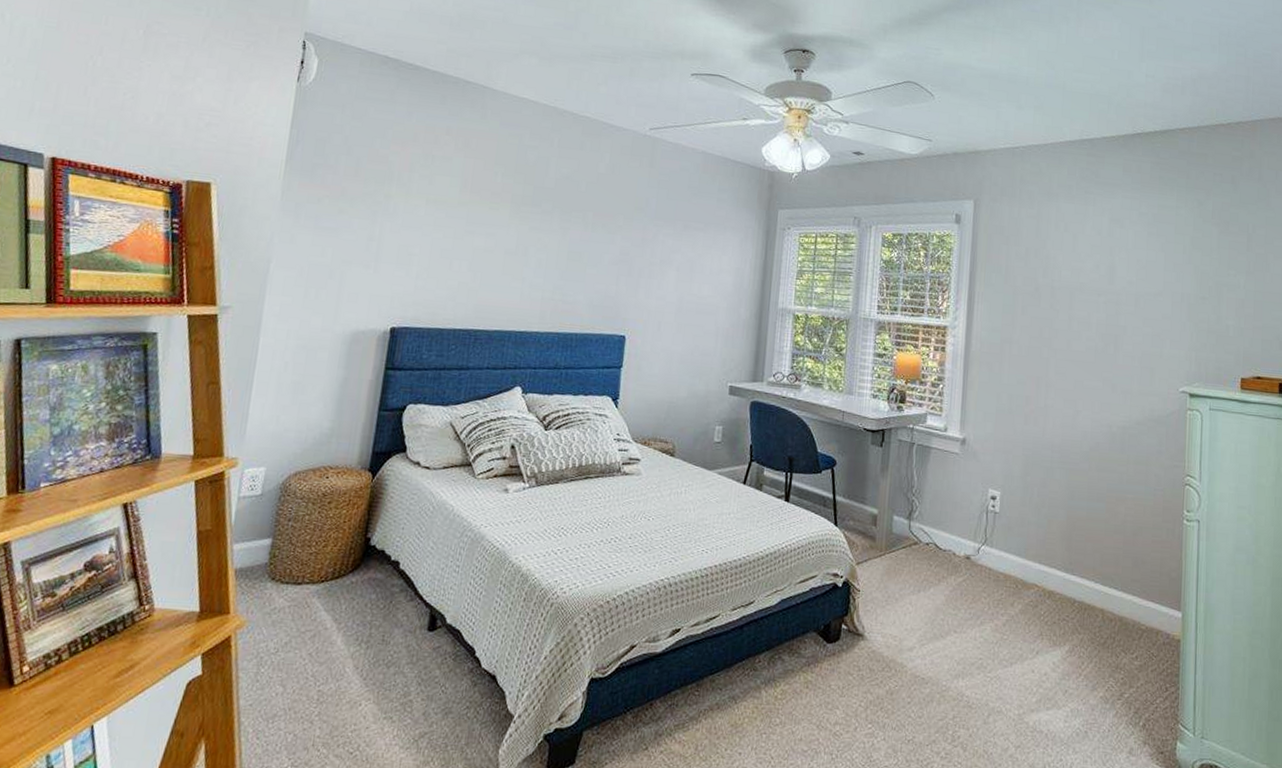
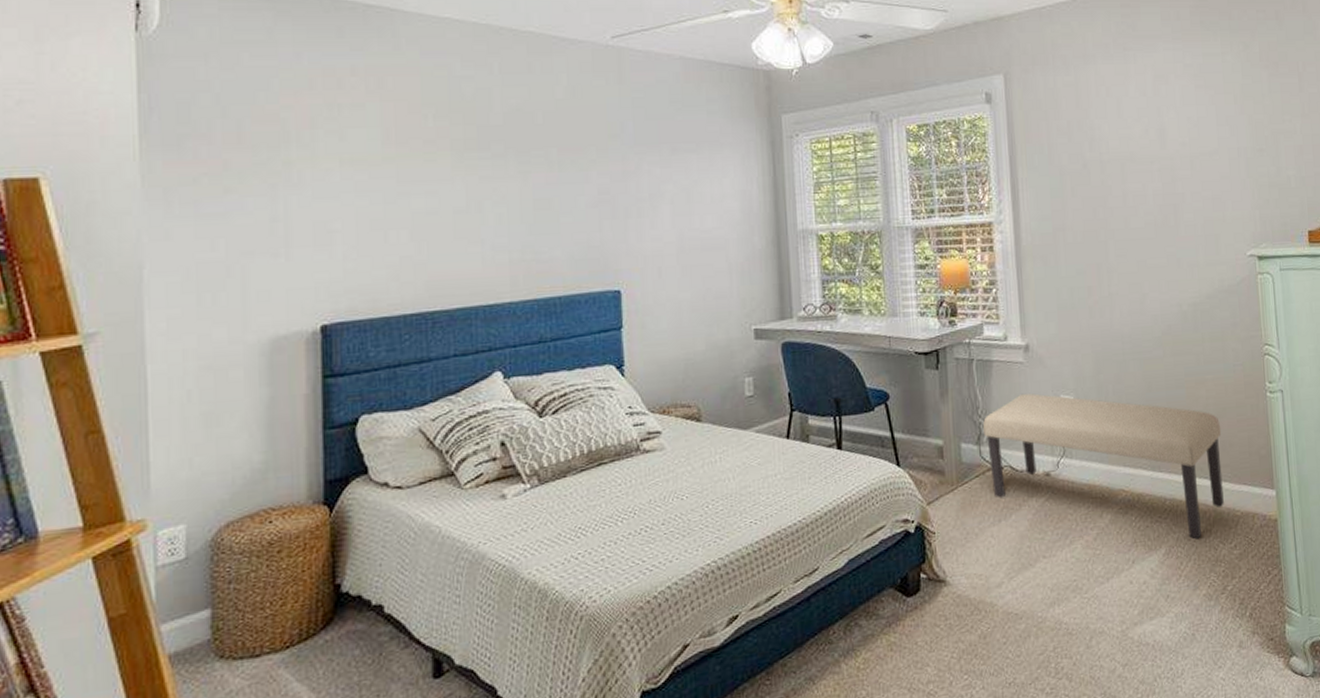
bench: none [914,481,1136,644] -> present [982,393,1224,539]

